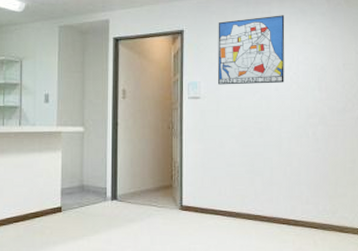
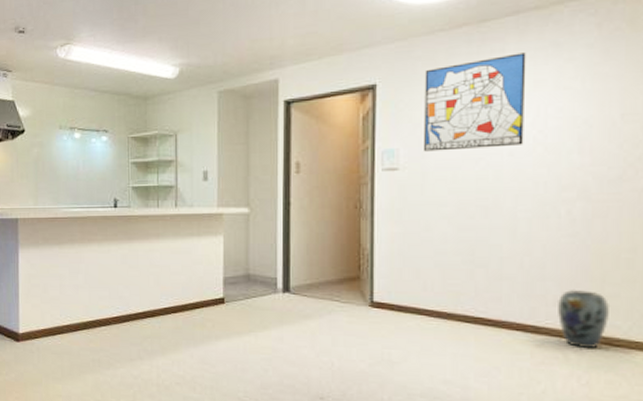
vase: none [309,192,341,236] -> present [558,290,611,349]

